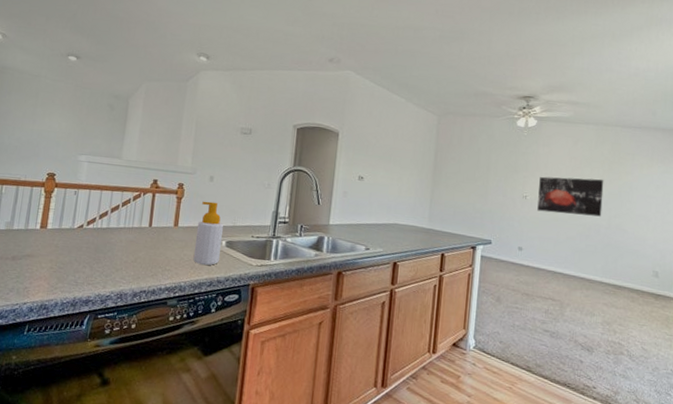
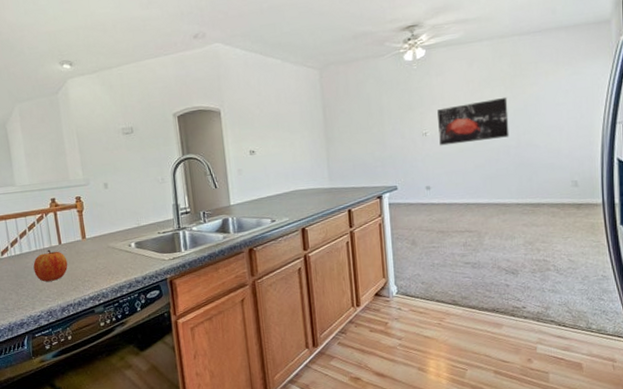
apple: none [115,229,153,263] -> present [33,249,68,282]
soap bottle: present [193,201,223,266] -> none [103,207,133,270]

